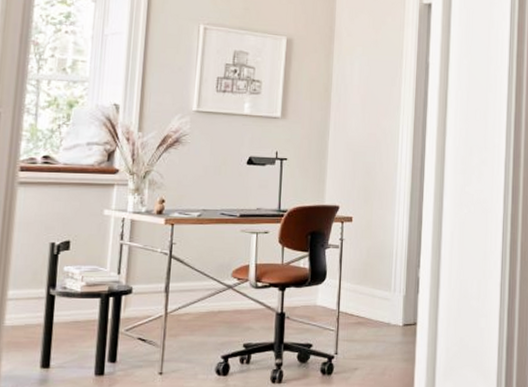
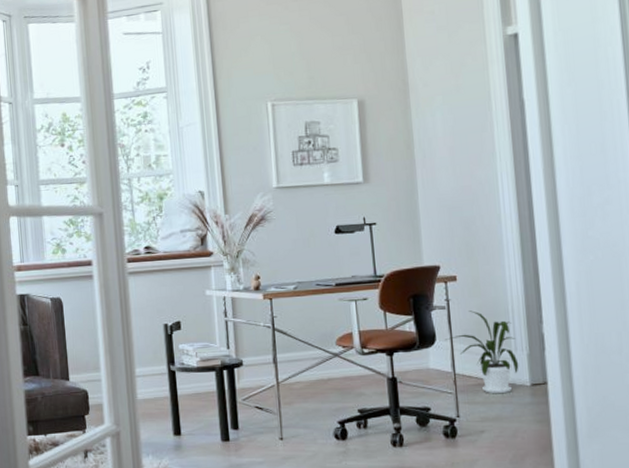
house plant: none [334,251,396,333] -> present [444,310,519,394]

